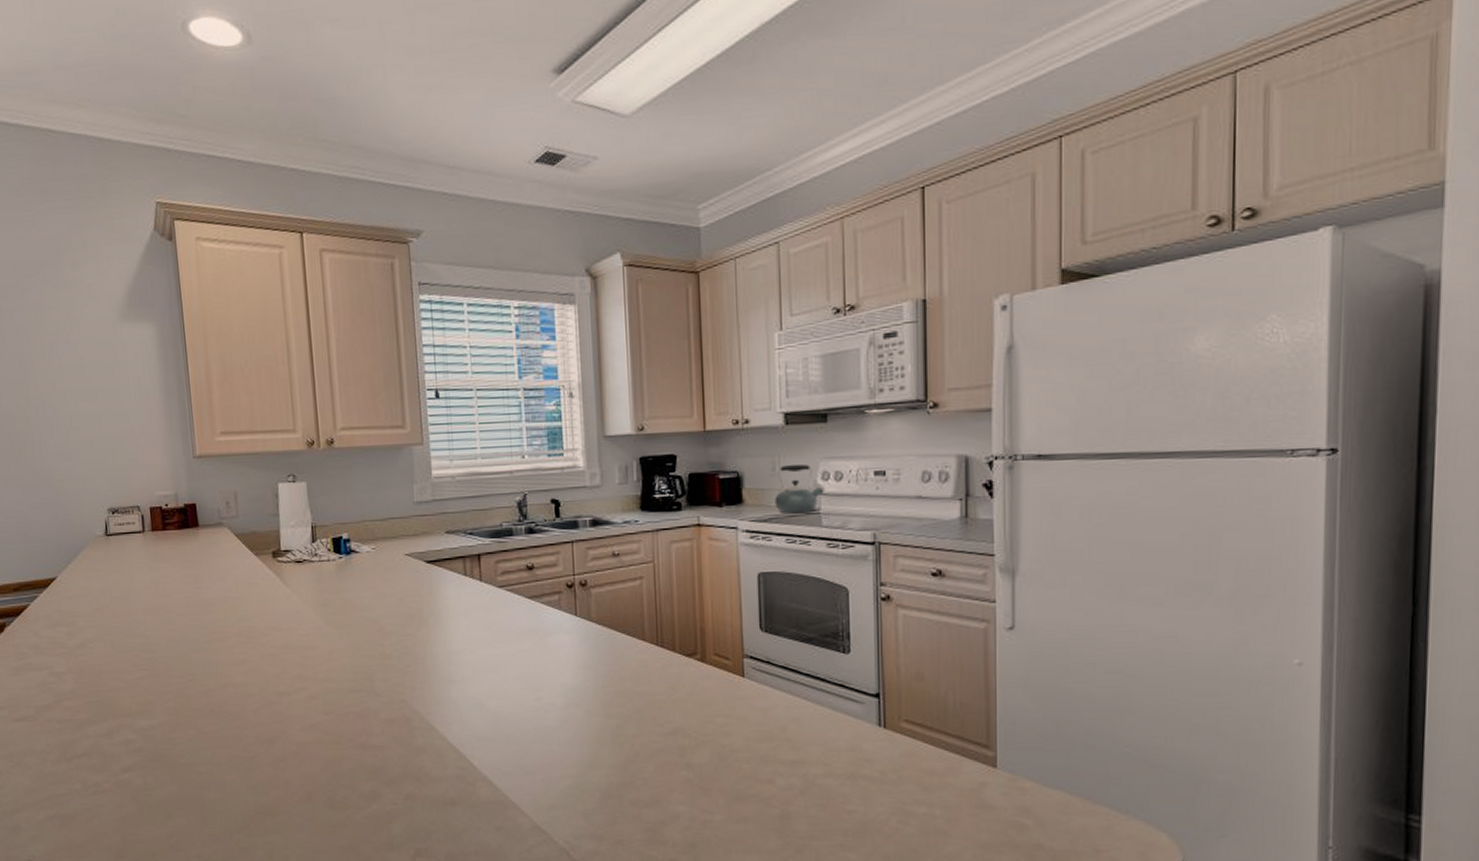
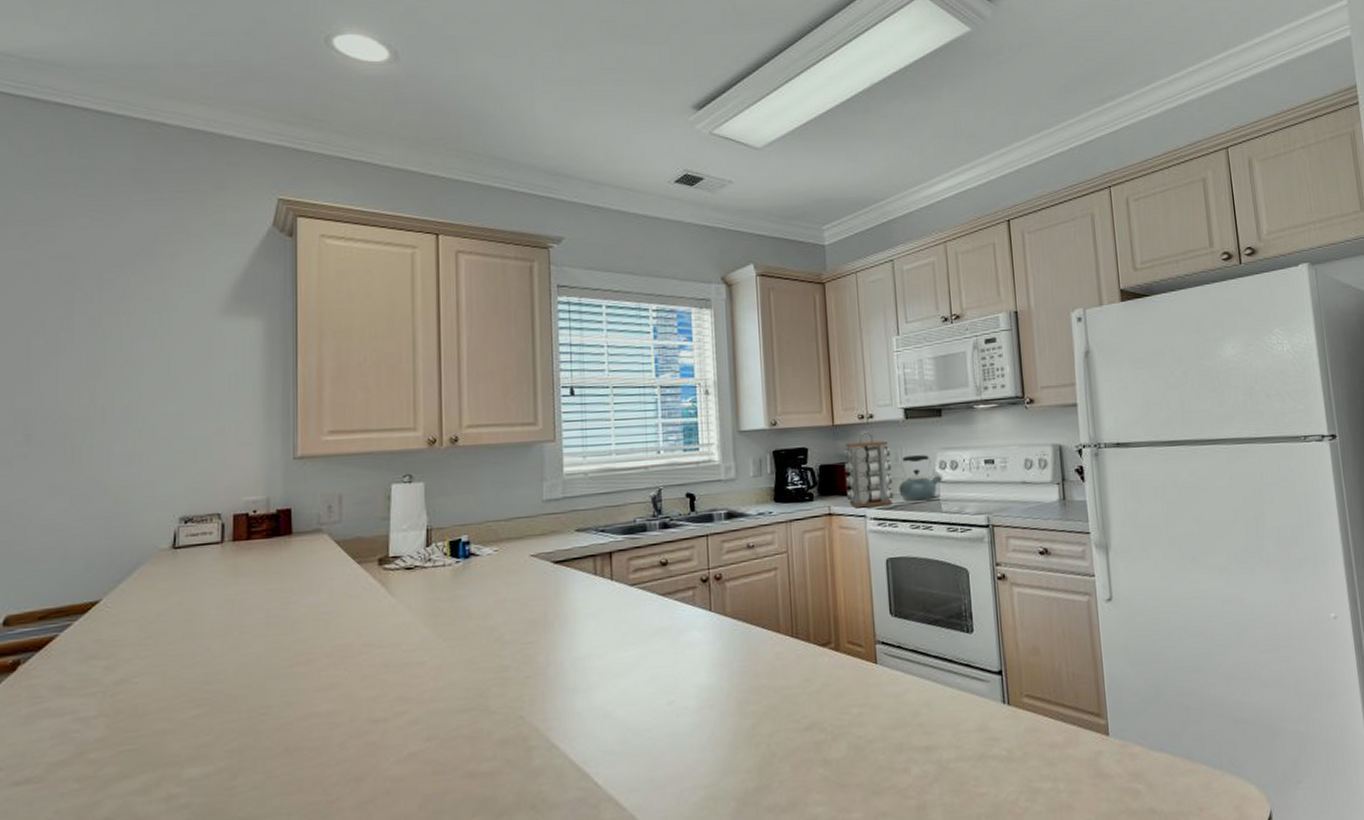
spice rack: none [715,438,769,520] -> present [843,431,894,508]

